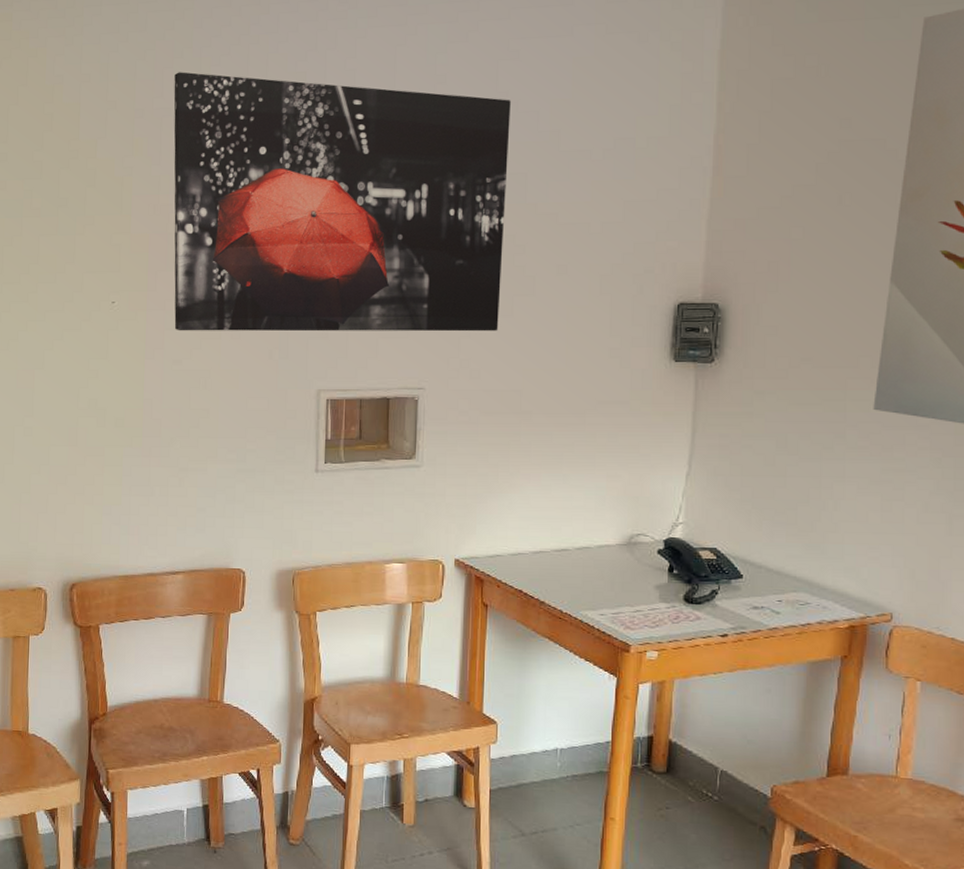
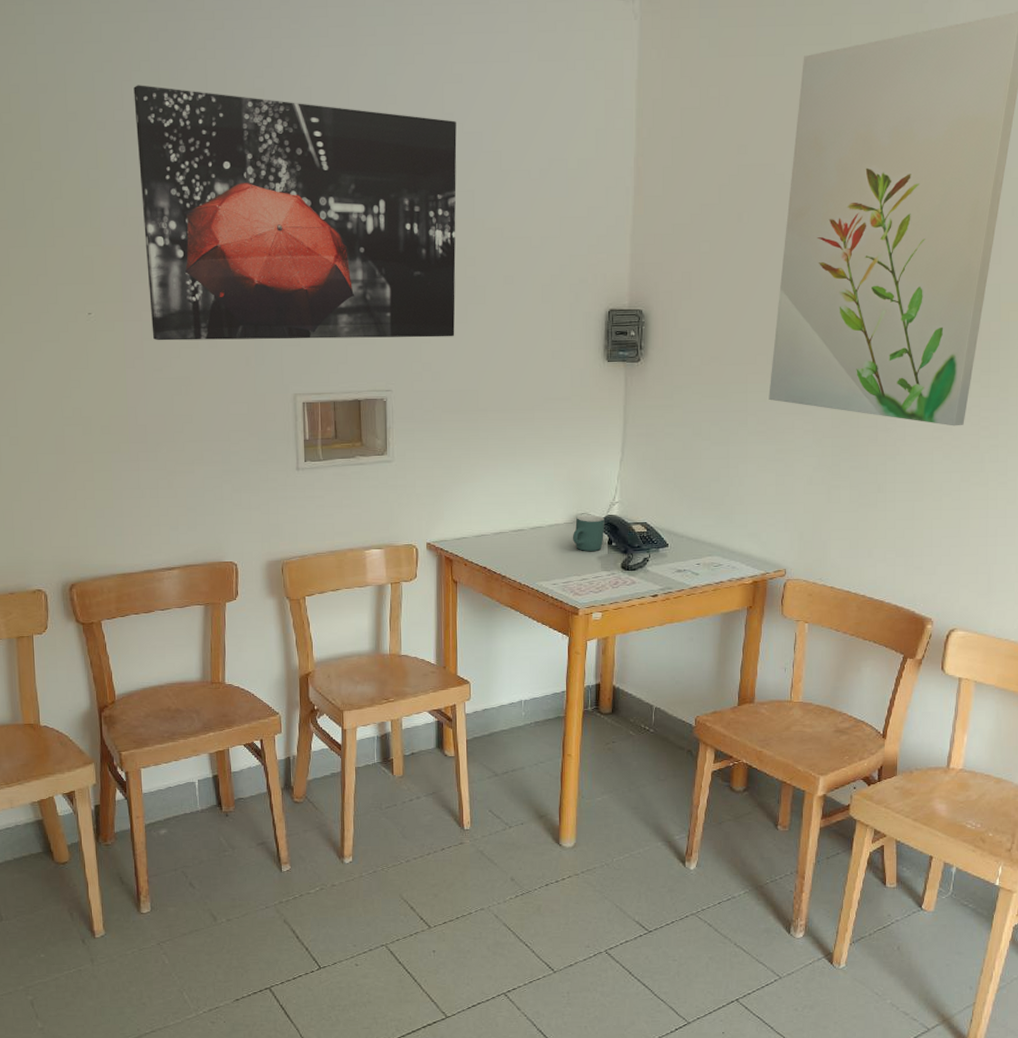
mug: none [626,536,666,579] -> present [573,515,605,551]

